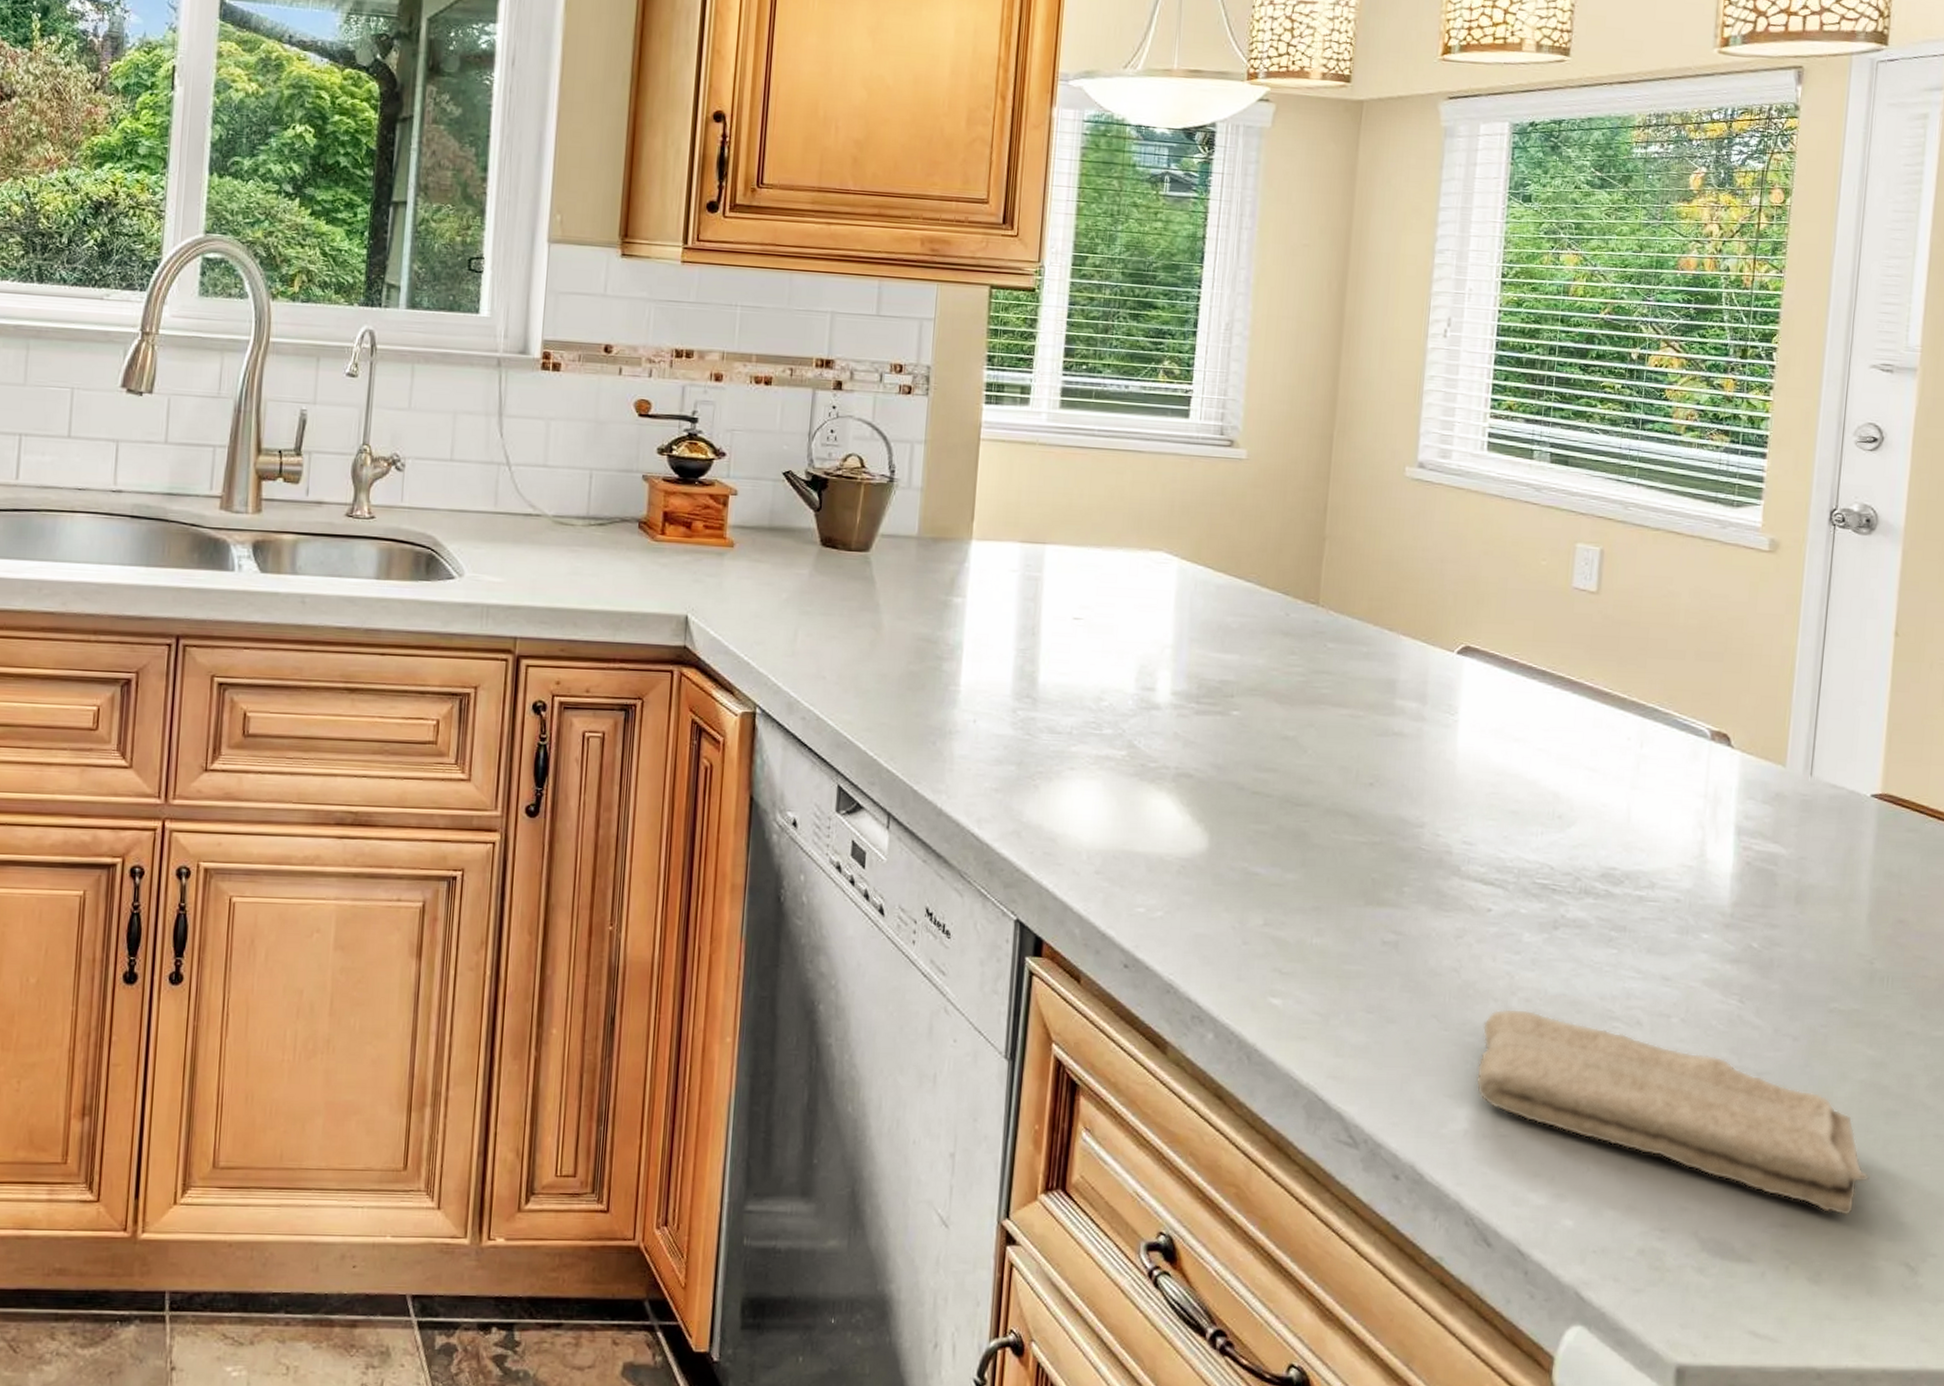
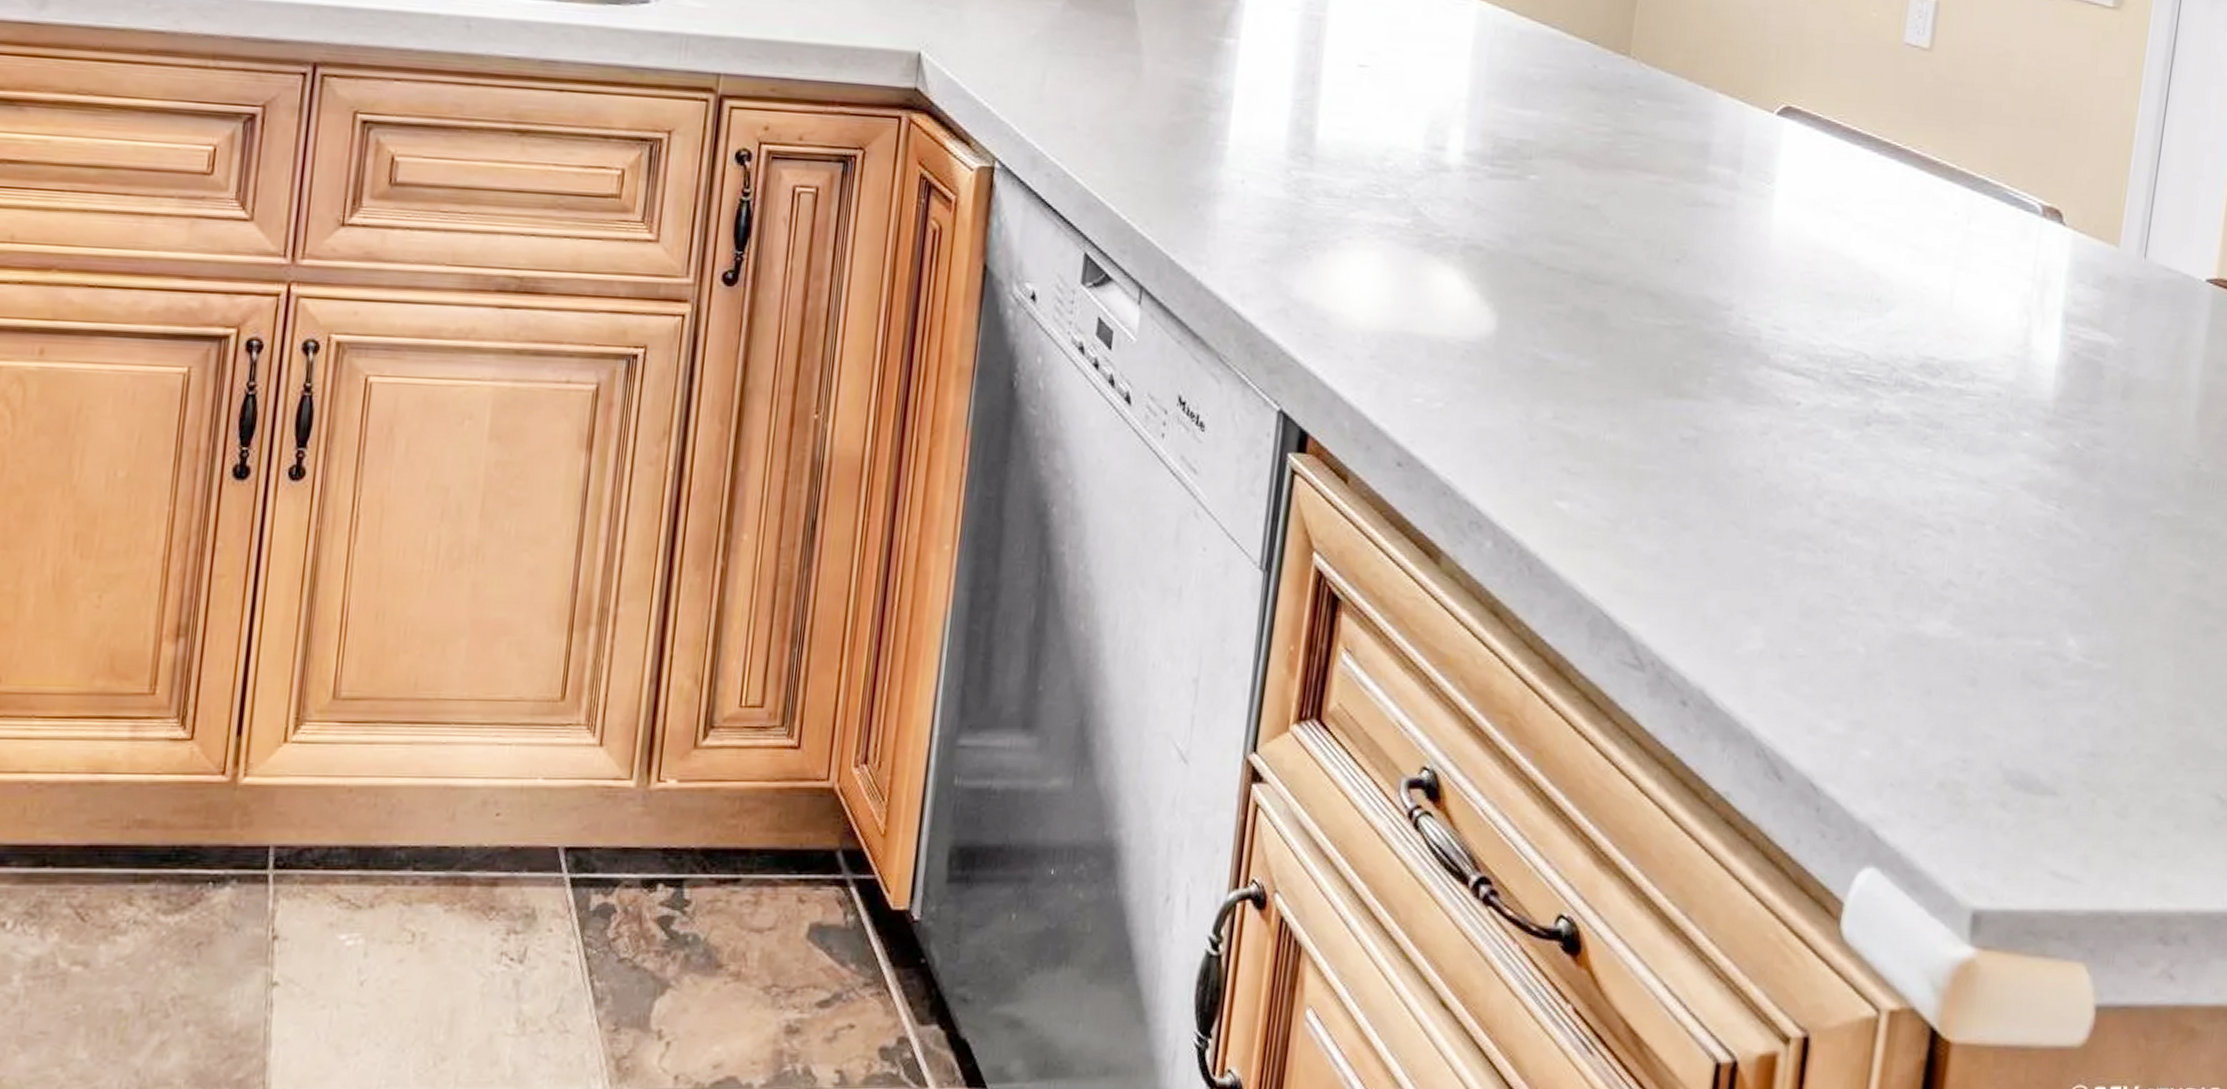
washcloth: present [1475,1008,1870,1217] -> none [1774,514,2184,744]

